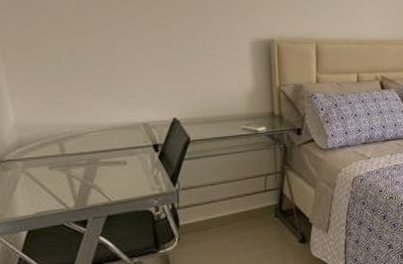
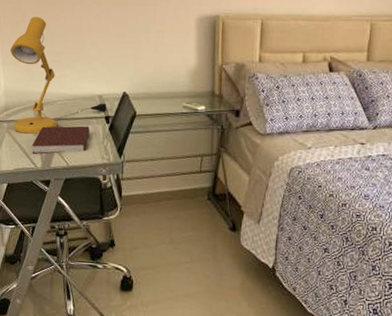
desk lamp: none [21,40,158,172] -> present [10,16,110,134]
notebook: none [60,156,134,193] -> present [32,126,90,154]

